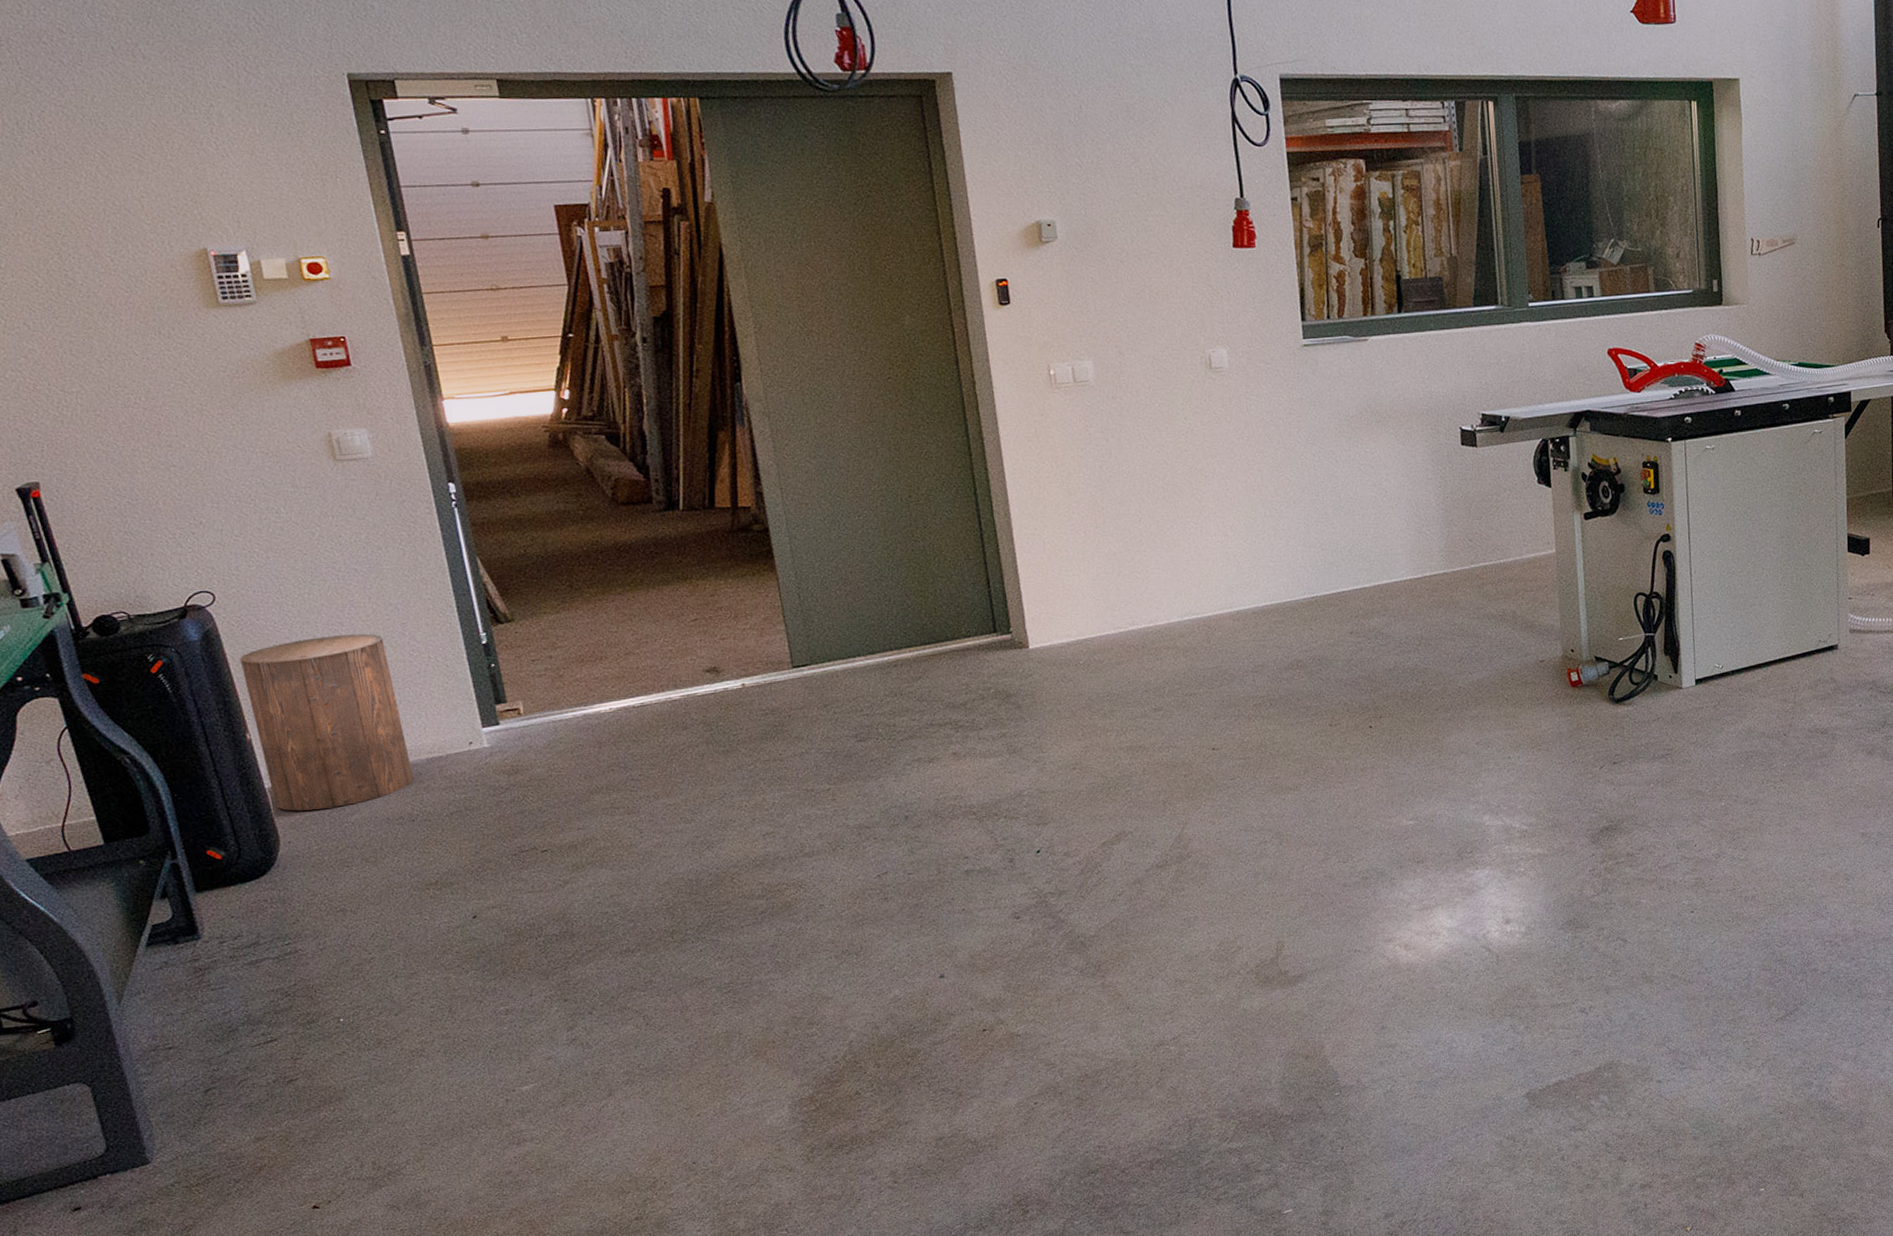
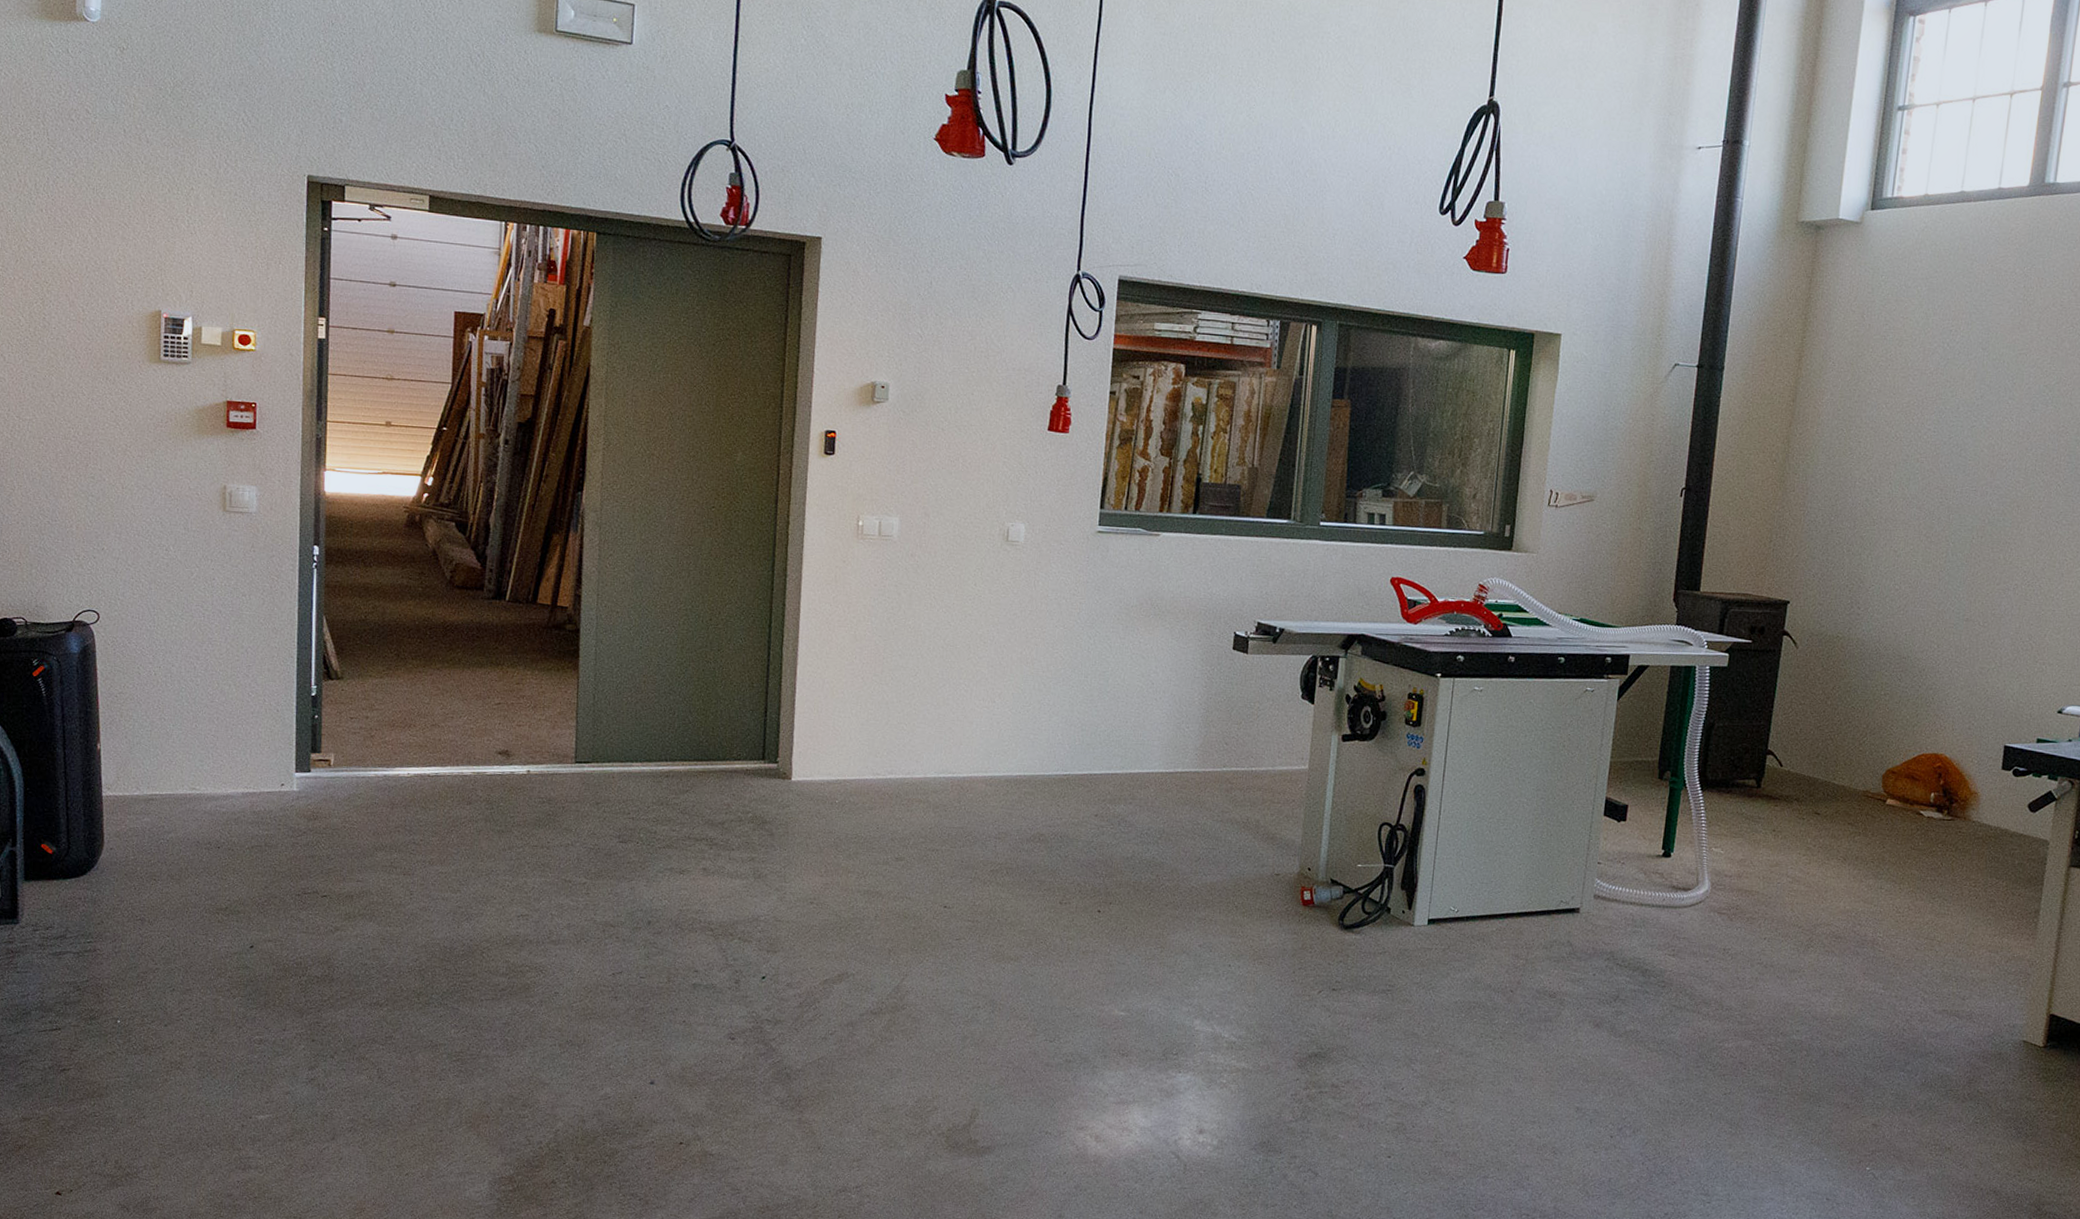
stool: present [240,633,414,811] -> none [106,666,230,824]

